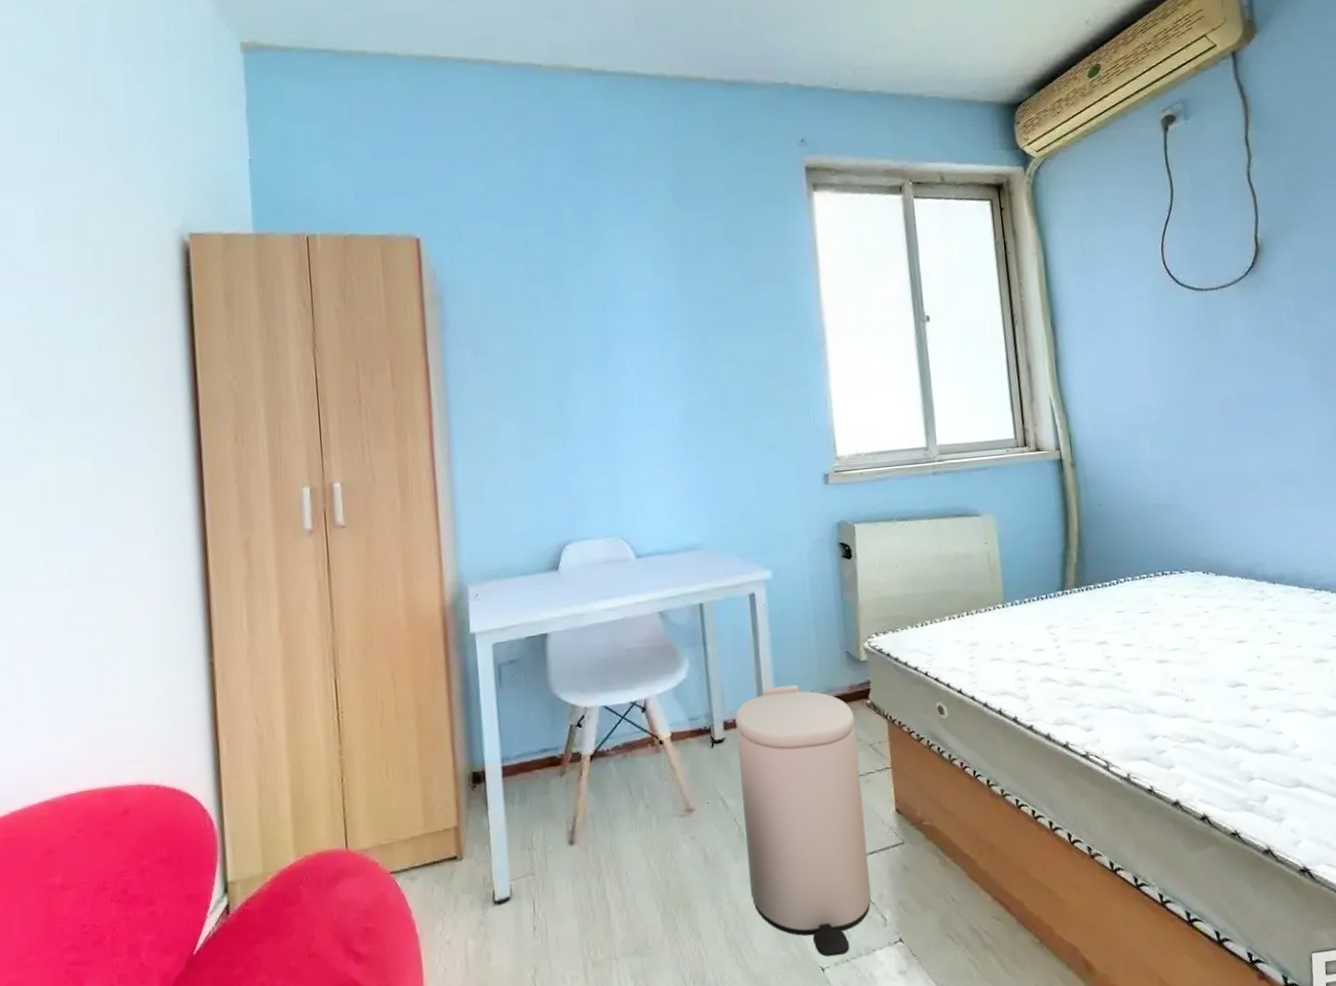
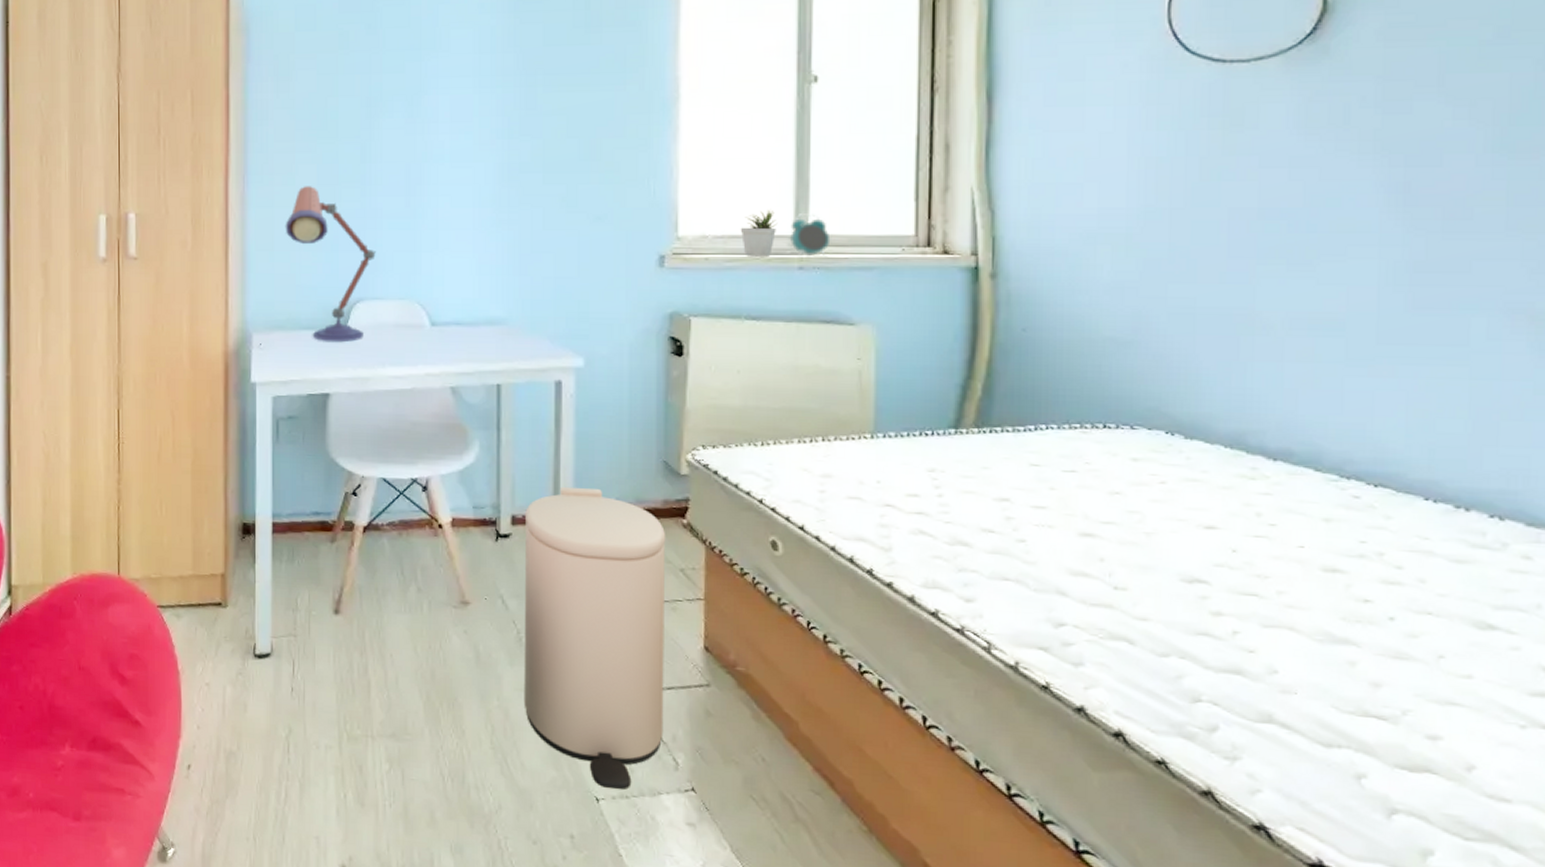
desk lamp: none [492,441,580,586] -> present [285,186,376,343]
potted plant: none [885,427,913,468] -> present [740,209,778,258]
alarm clock: none [923,428,954,464] -> present [790,214,831,257]

